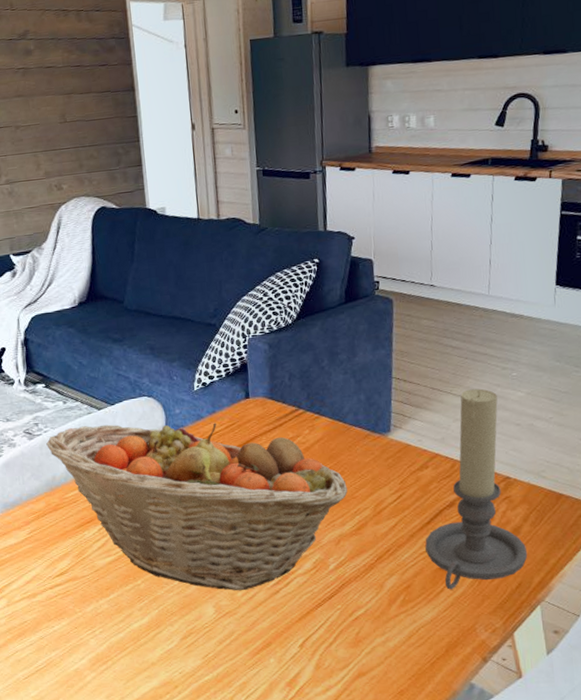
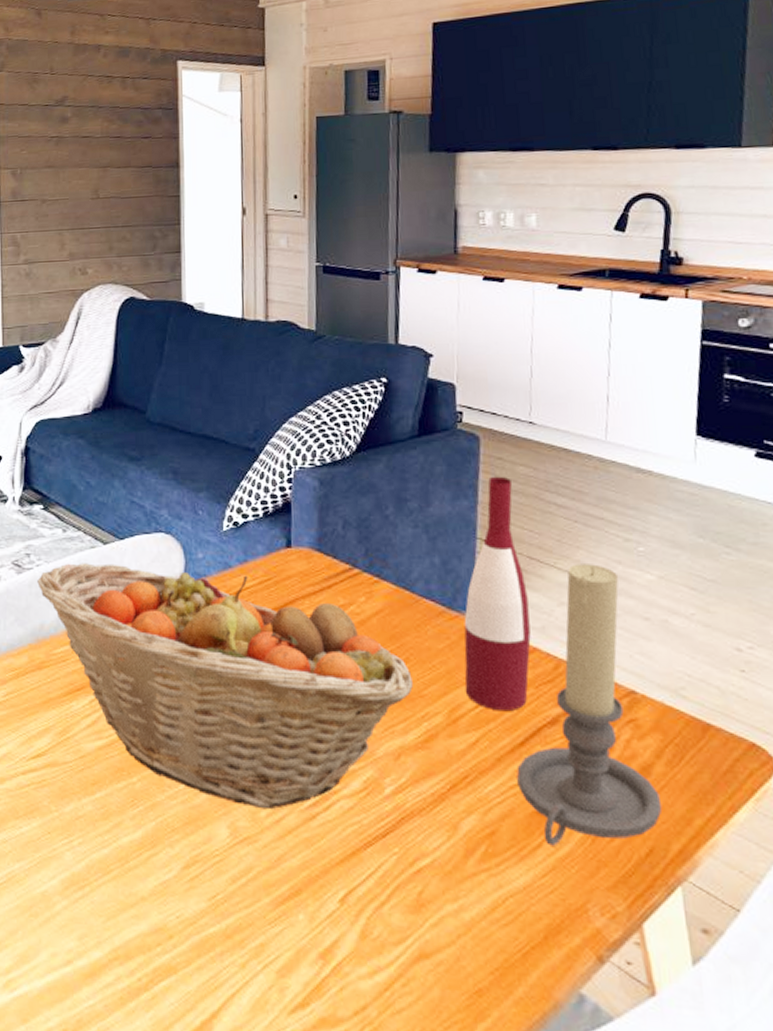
wine bottle: none [384,328,434,501] -> present [464,476,531,710]

